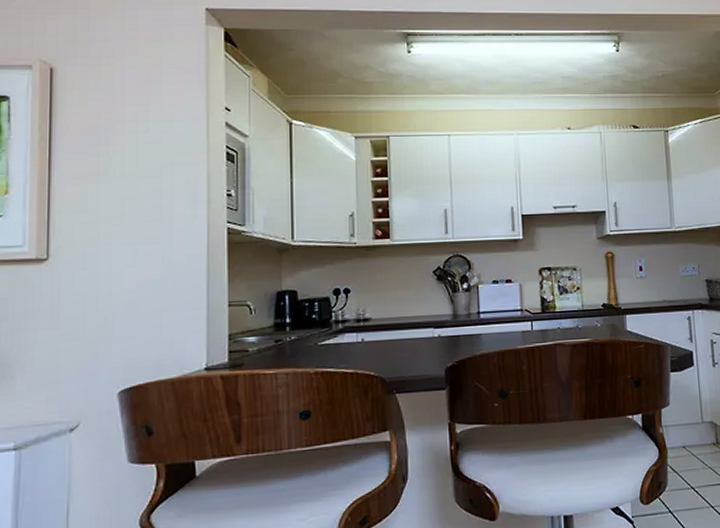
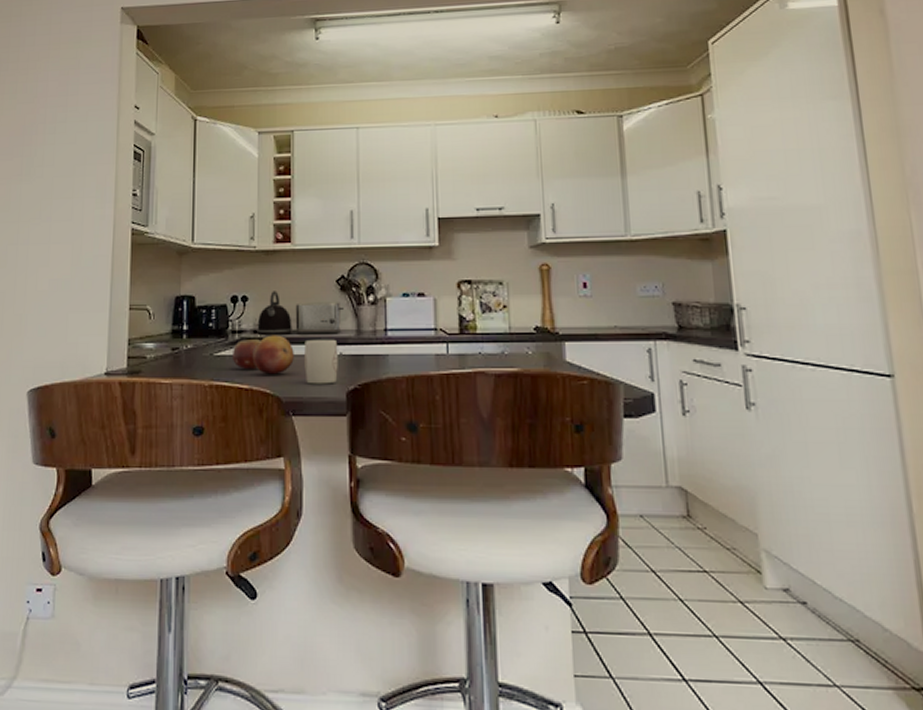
fruit: none [336,327,364,356] -> present [231,339,261,370]
fruit: none [356,322,396,359] -> present [252,335,294,375]
kettle: none [359,282,394,325] -> present [257,291,292,336]
toaster: none [396,290,440,321] -> present [295,302,343,335]
mug: none [405,323,437,365] -> present [304,339,338,384]

